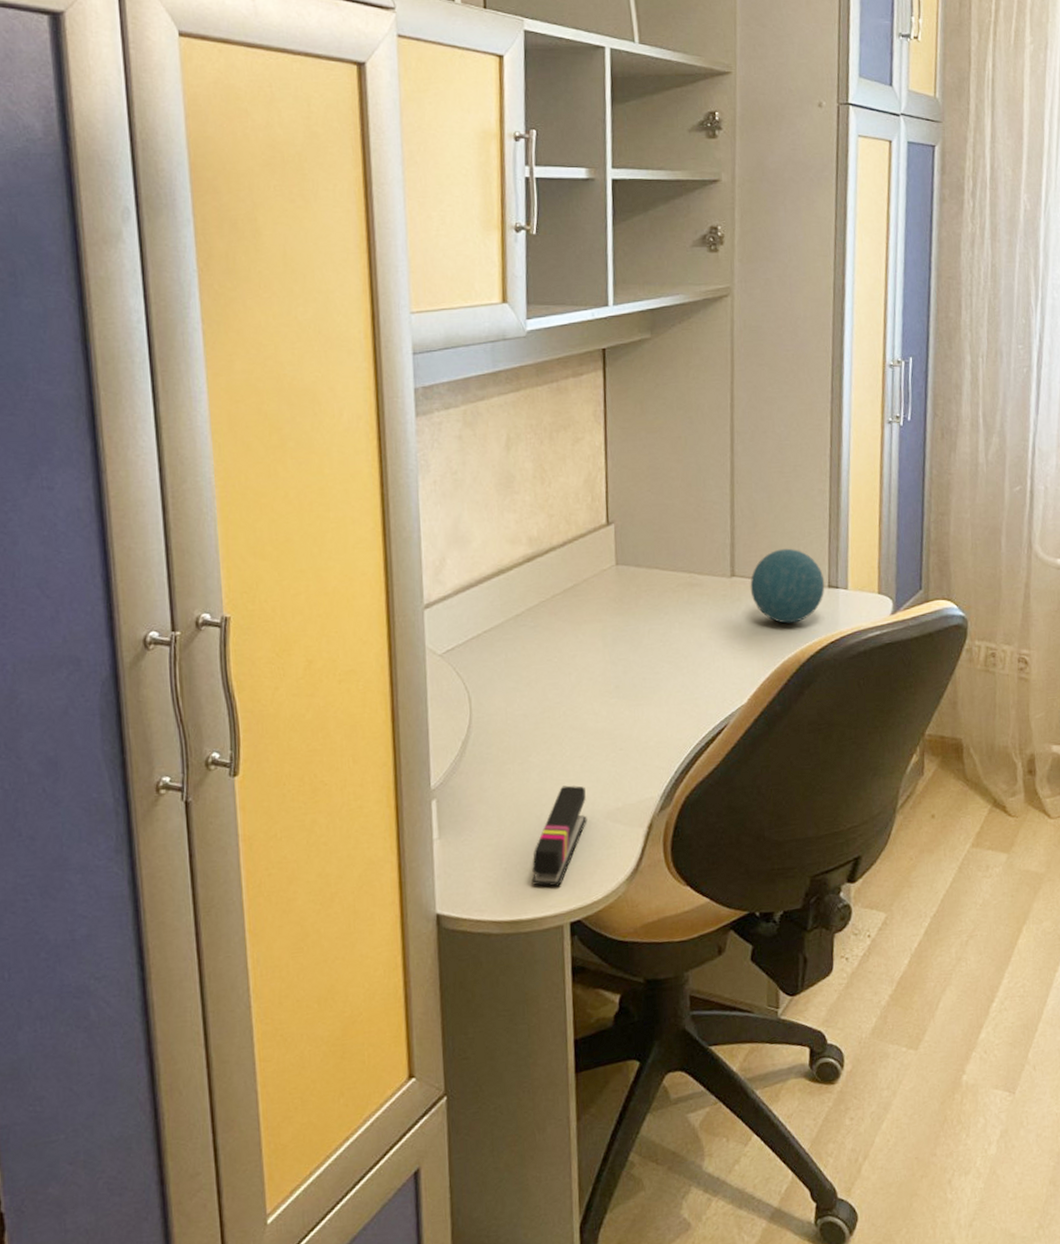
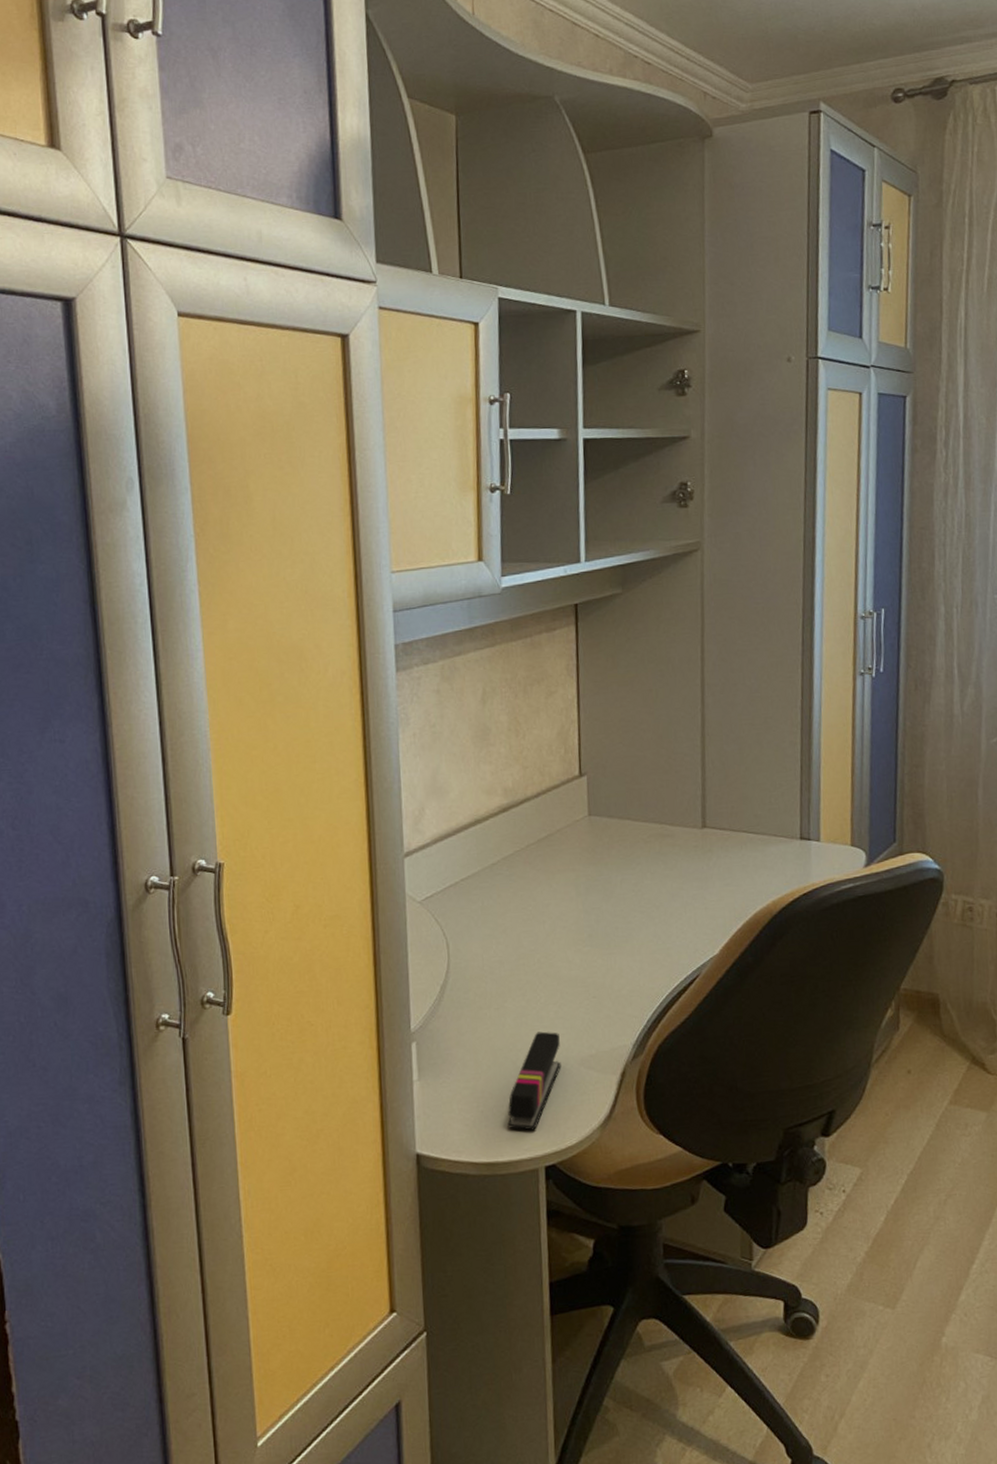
decorative orb: present [750,548,825,624] -> none [721,800,797,875]

